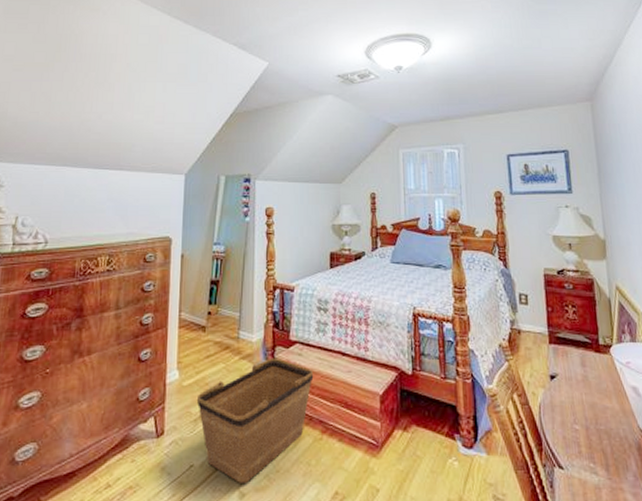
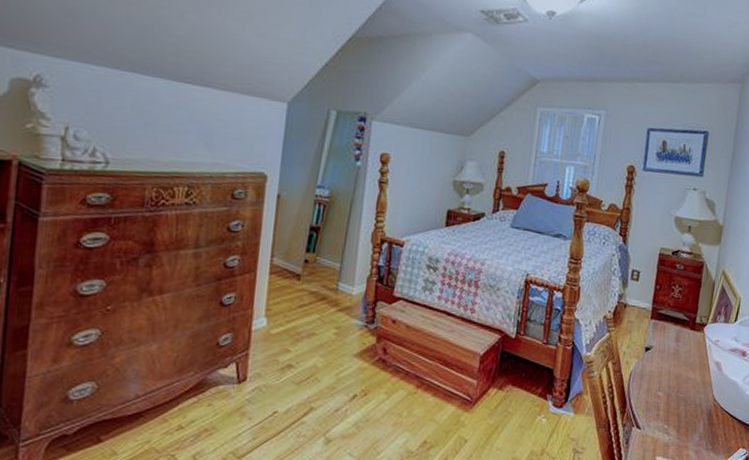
bicycle basket: present [196,357,314,483] -> none [285,312,415,430]

